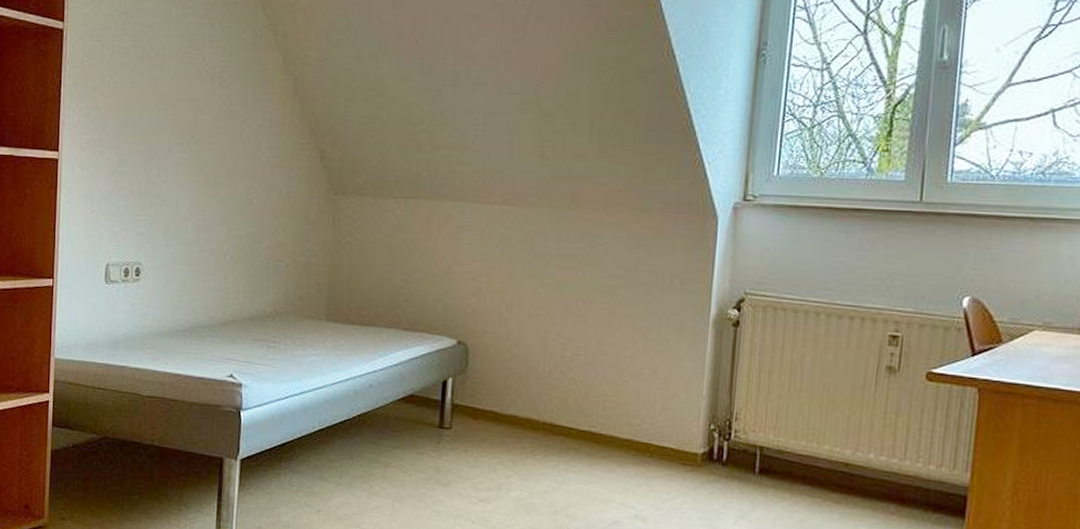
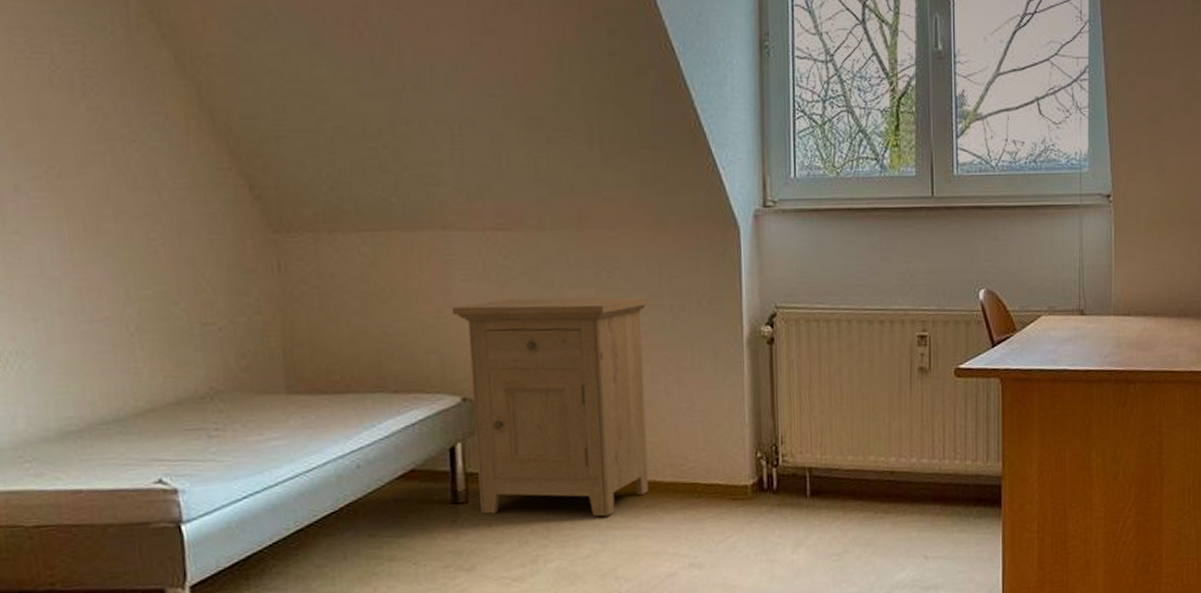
nightstand: none [459,263,626,460] -> present [452,297,649,517]

